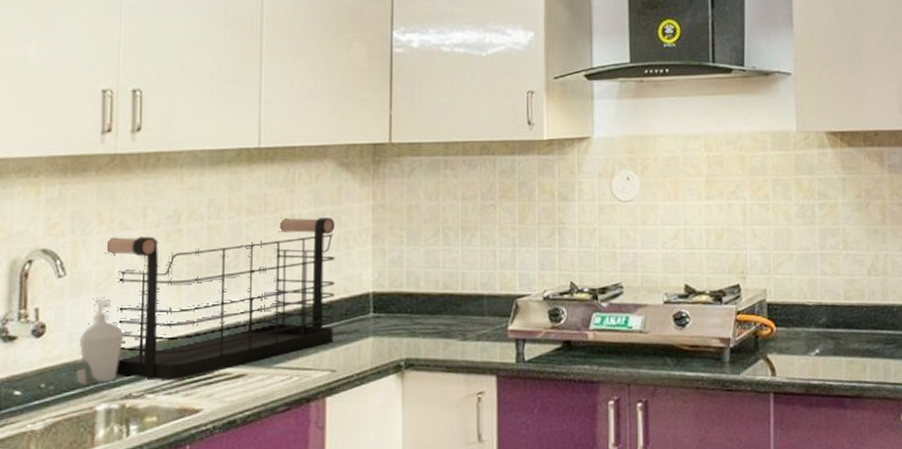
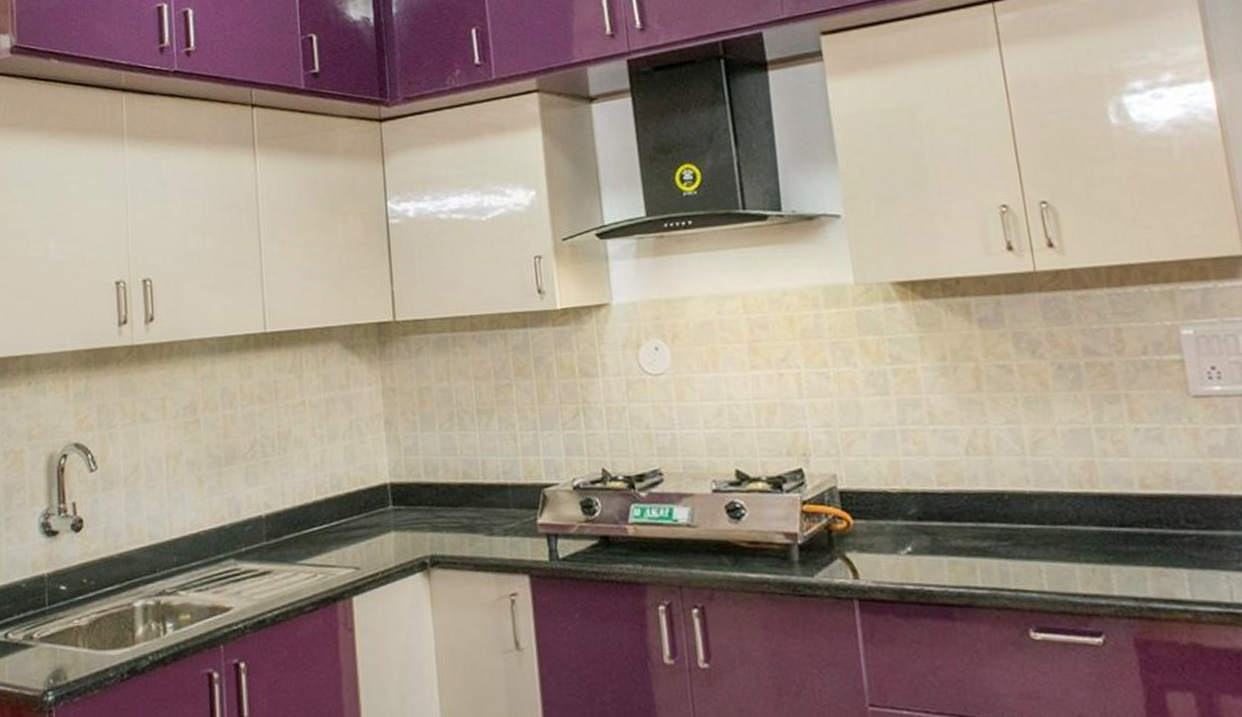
dish rack: present [73,218,335,380] -> none [111,403,355,576]
soap bottle: present [76,299,124,385] -> none [113,493,154,581]

